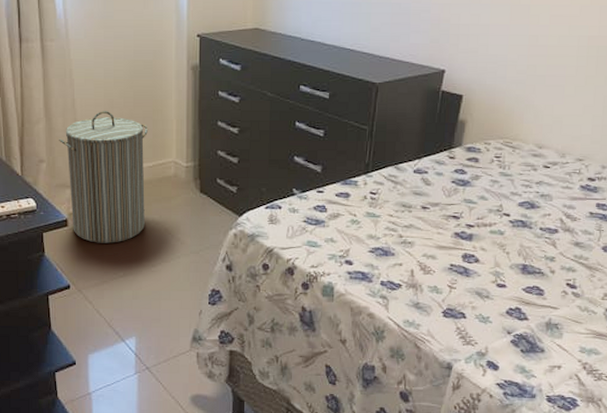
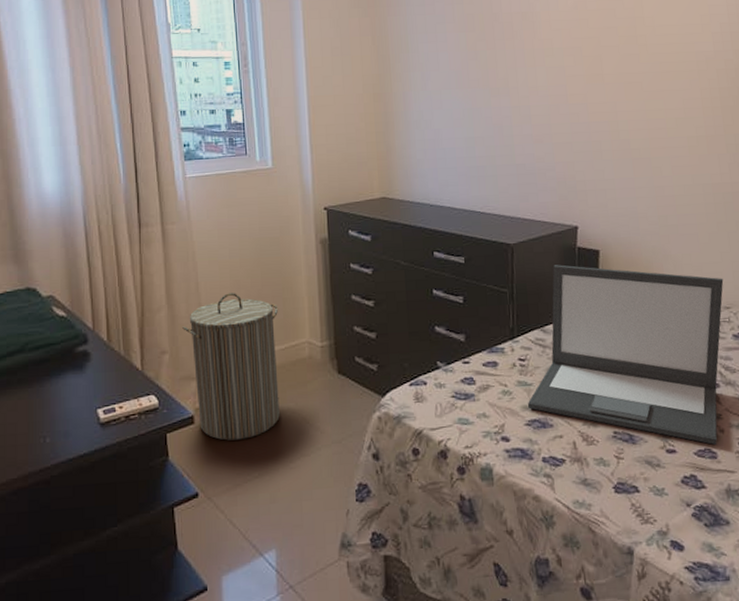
laptop: none [373,106,581,283] -> present [527,264,724,445]

